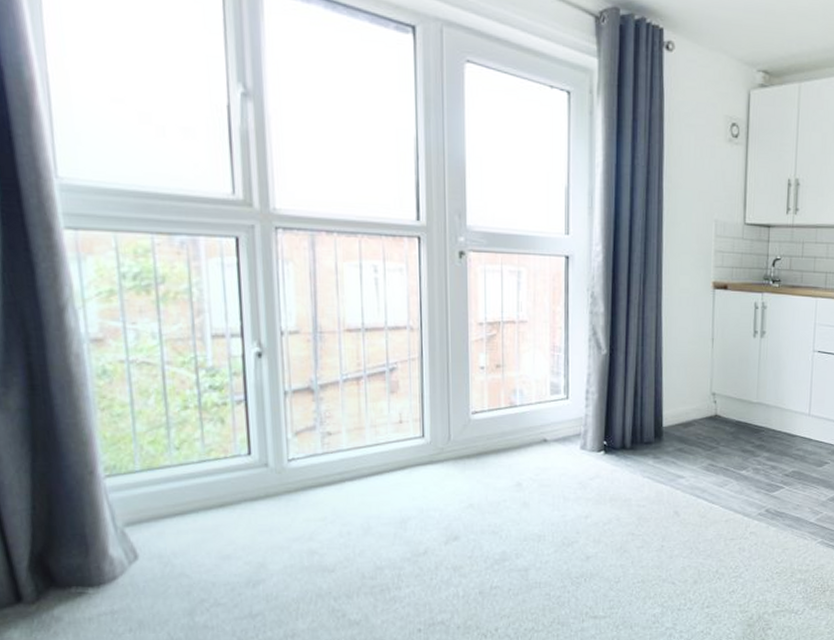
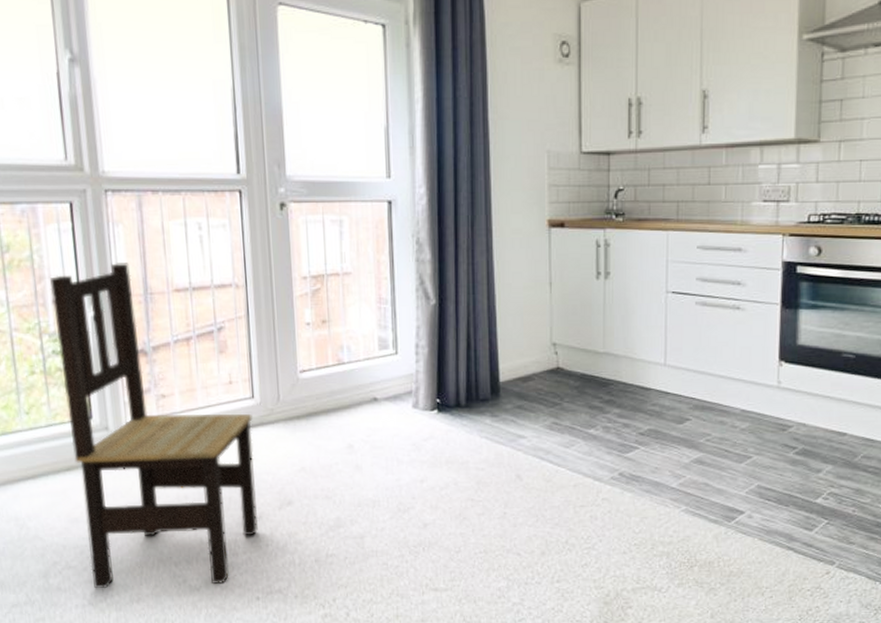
dining chair: none [209,300,423,625] -> present [50,263,258,589]

